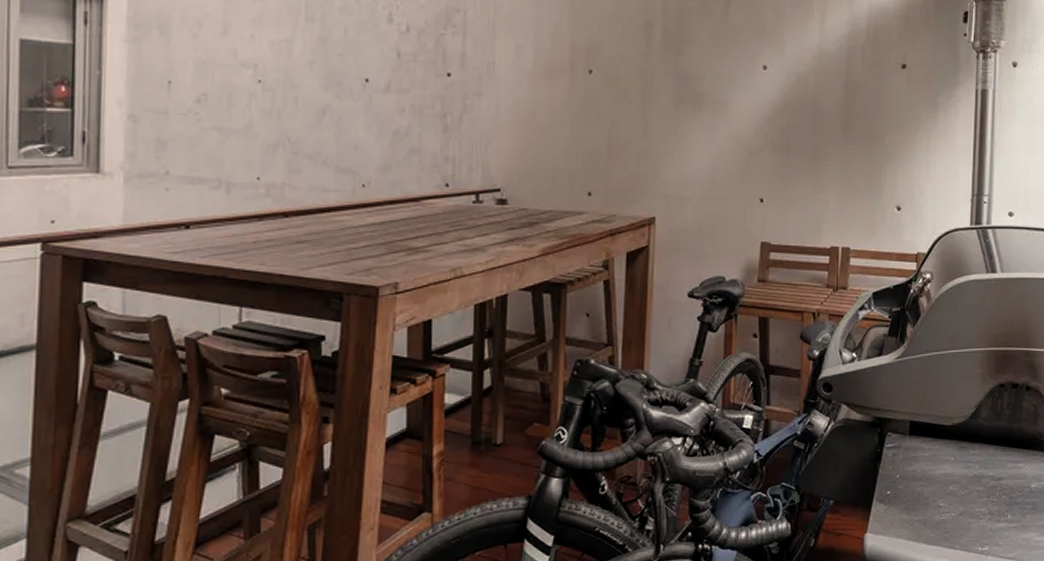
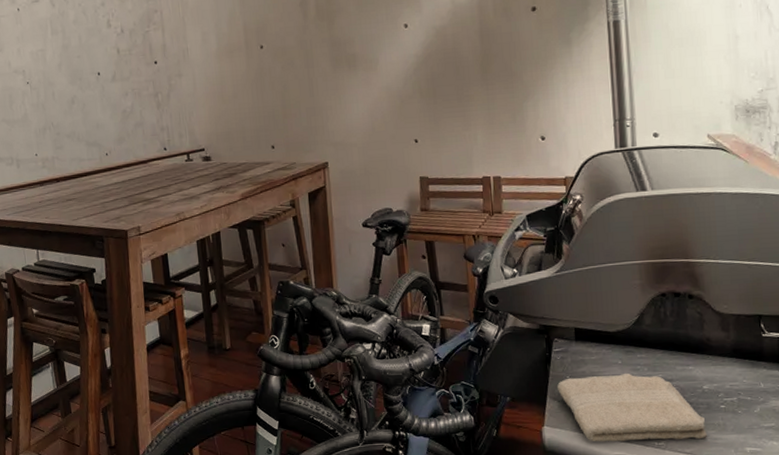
washcloth: none [885,471,1030,550] -> present [557,372,707,442]

